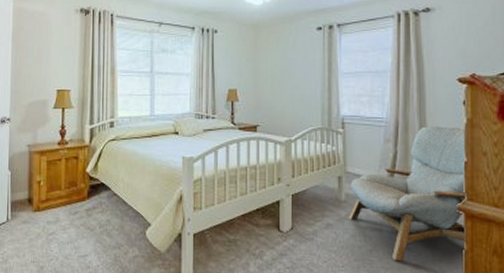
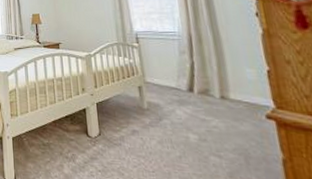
armchair: present [348,126,467,262] -> none [151,37,282,169]

